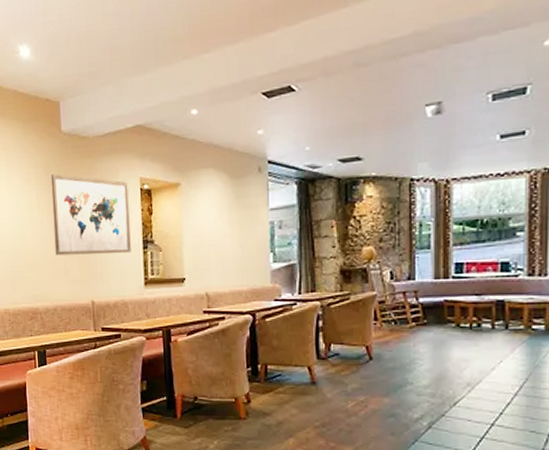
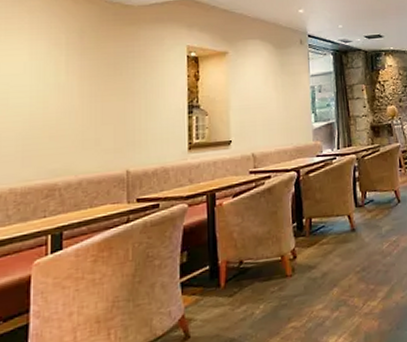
wall art: present [50,174,131,256] -> none [85,40,175,124]

